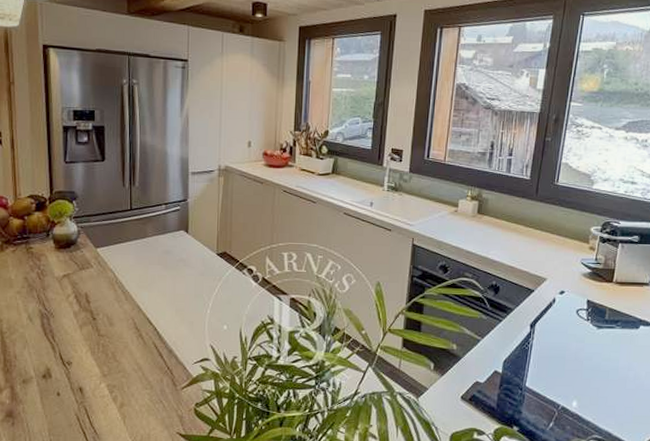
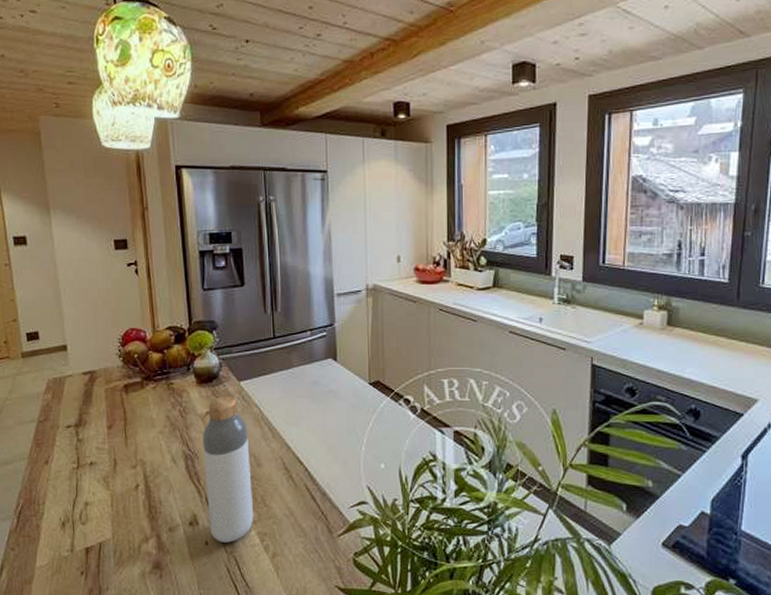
bottle: none [58,260,105,394] -> present [202,395,254,543]

